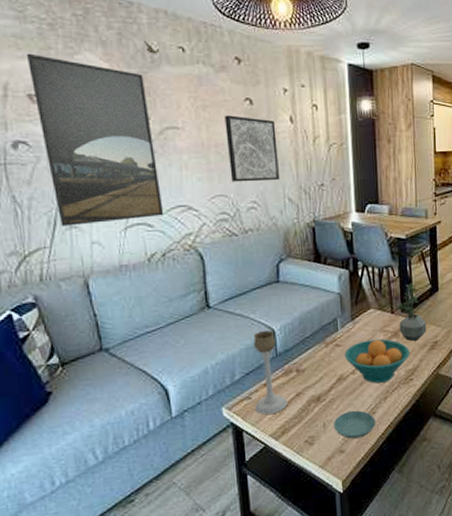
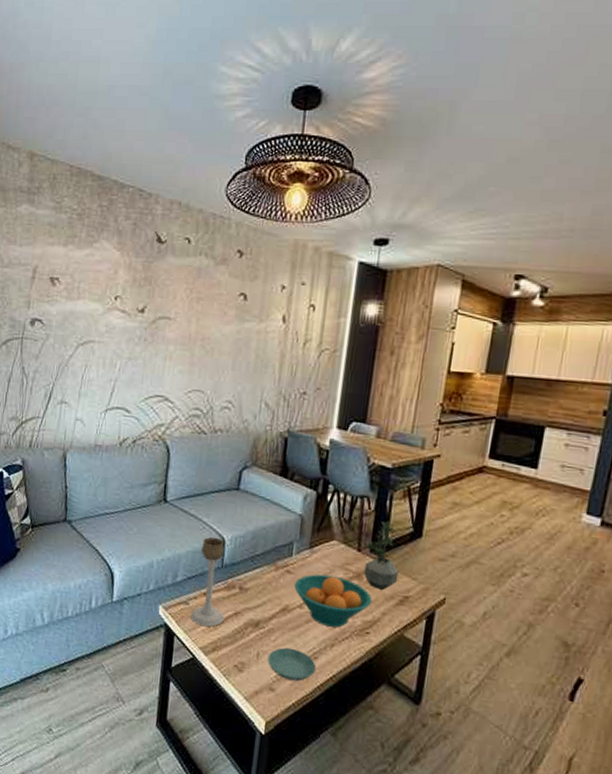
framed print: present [26,53,164,226] -> none [54,240,148,403]
wall art: present [224,115,279,182] -> none [210,309,267,382]

